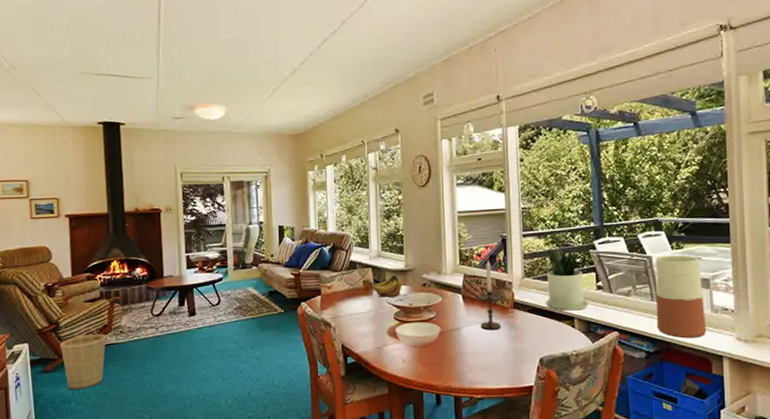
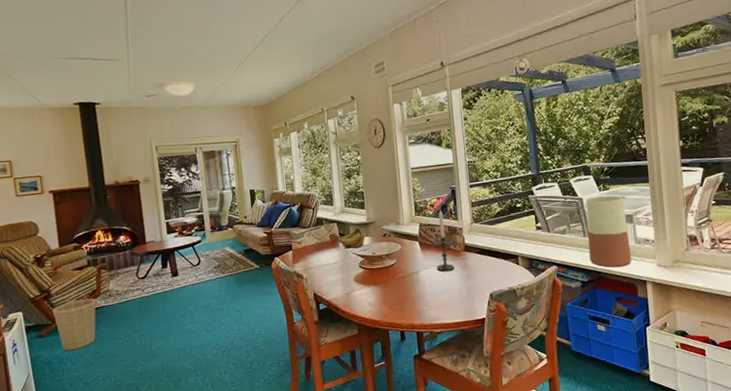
bowl: present [395,322,441,348] -> none [361,268,402,292]
planter: present [545,247,589,311] -> none [492,194,530,251]

